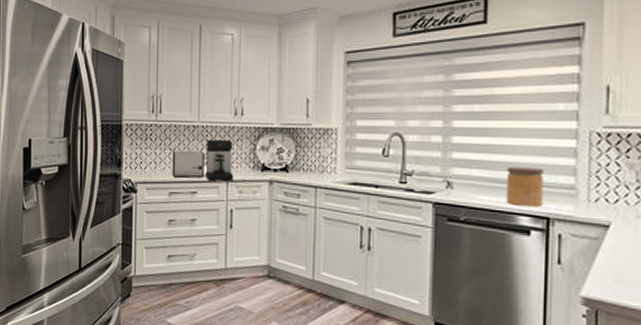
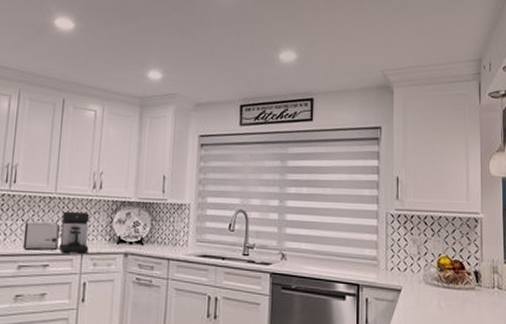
jar: present [505,167,544,208] -> none [327,241,355,276]

